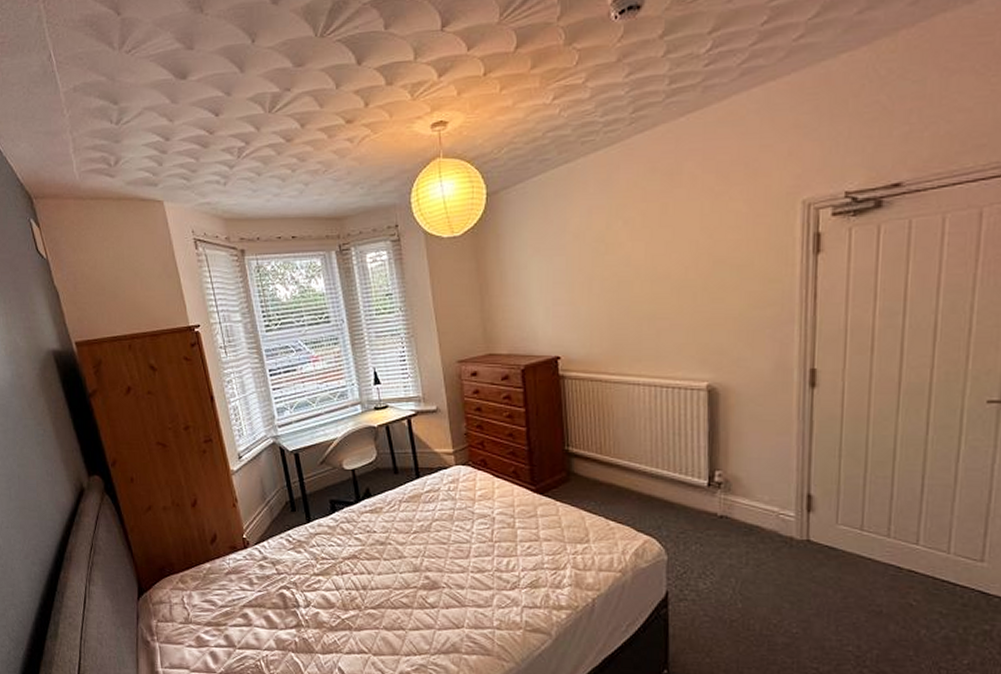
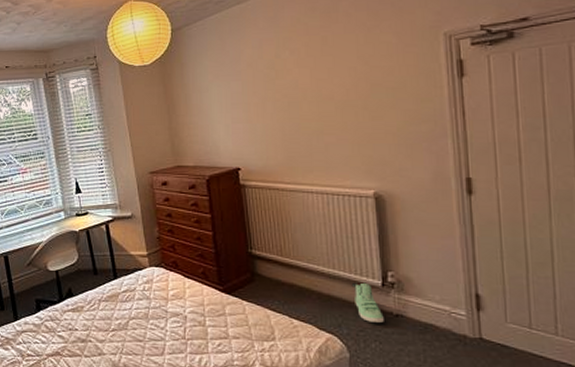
sneaker: none [675,482,707,524] -> present [351,282,384,323]

